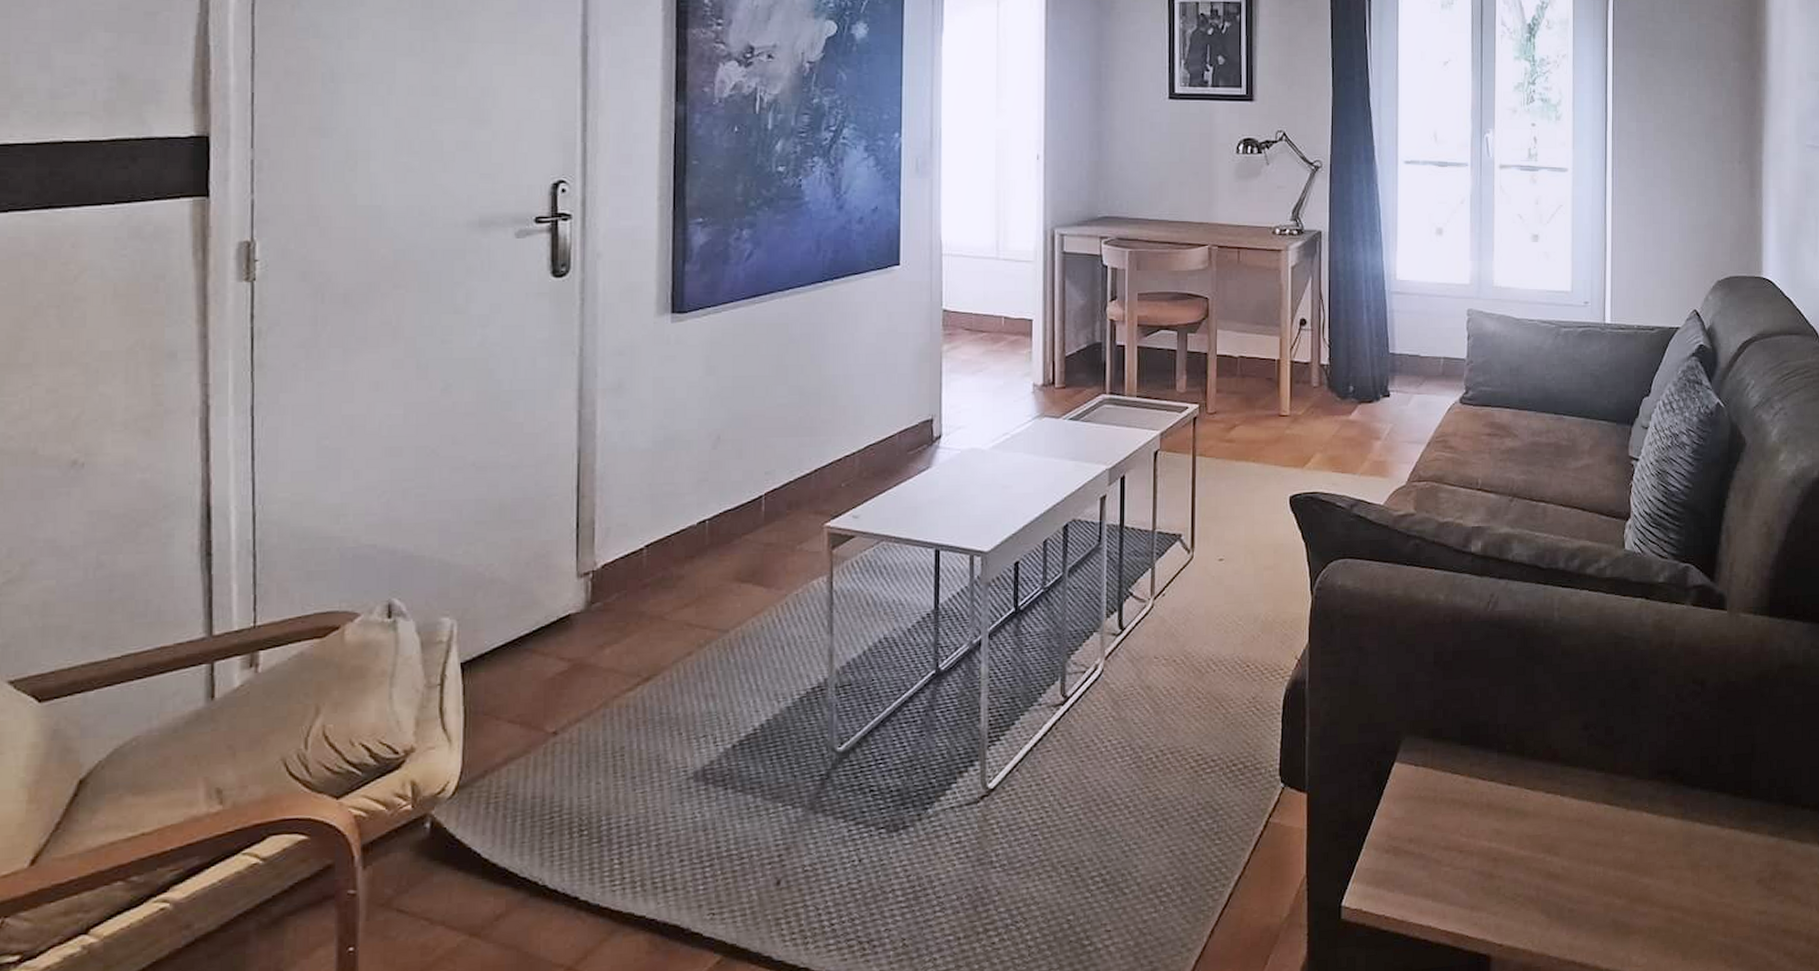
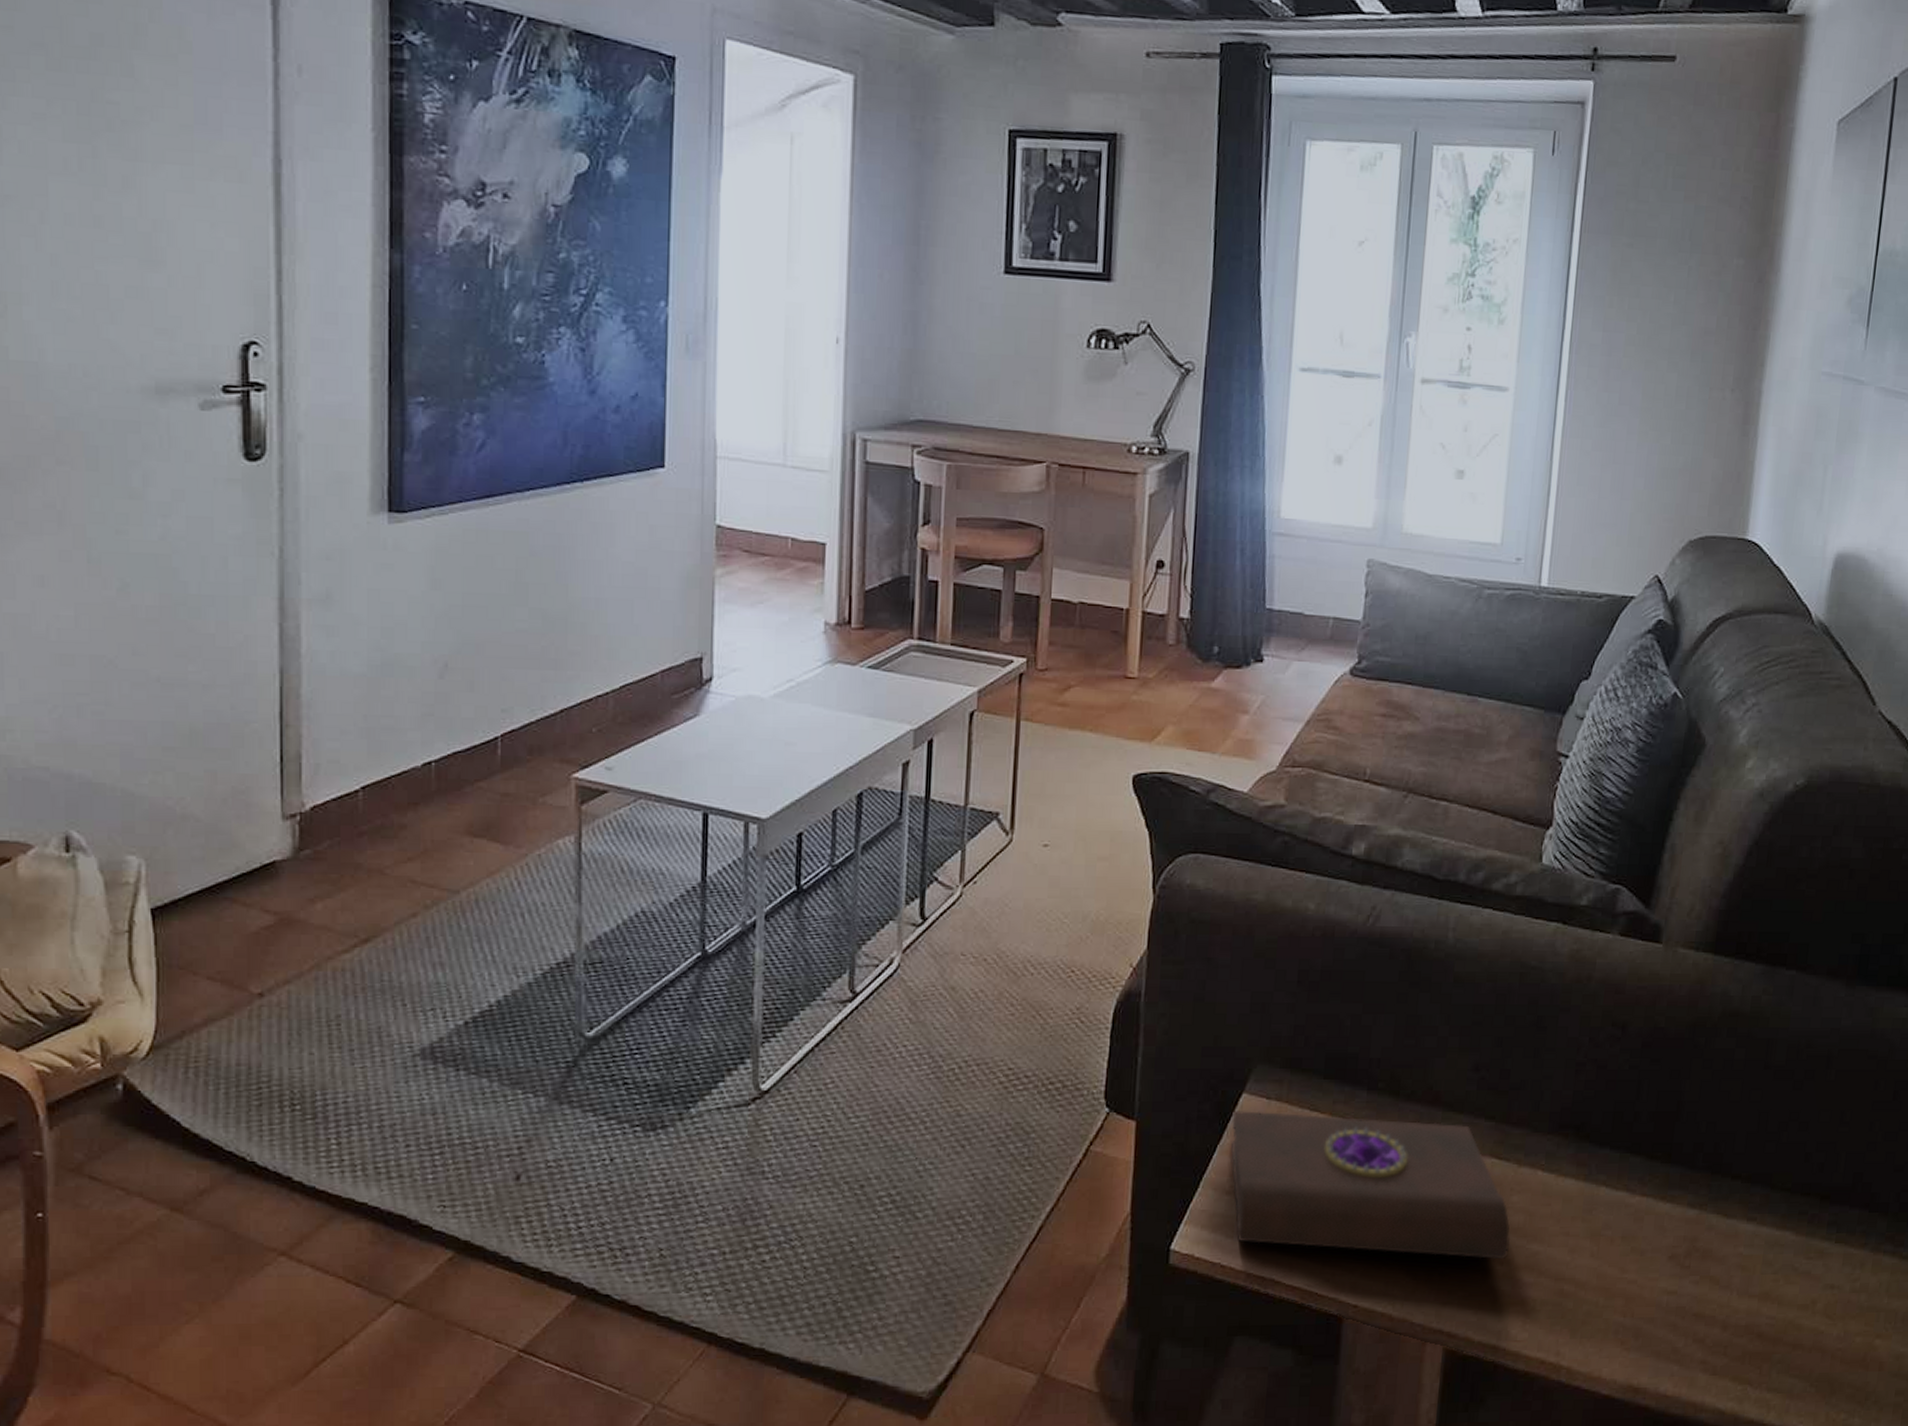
book: none [1387,777,1626,895] -> present [1230,1111,1511,1259]

